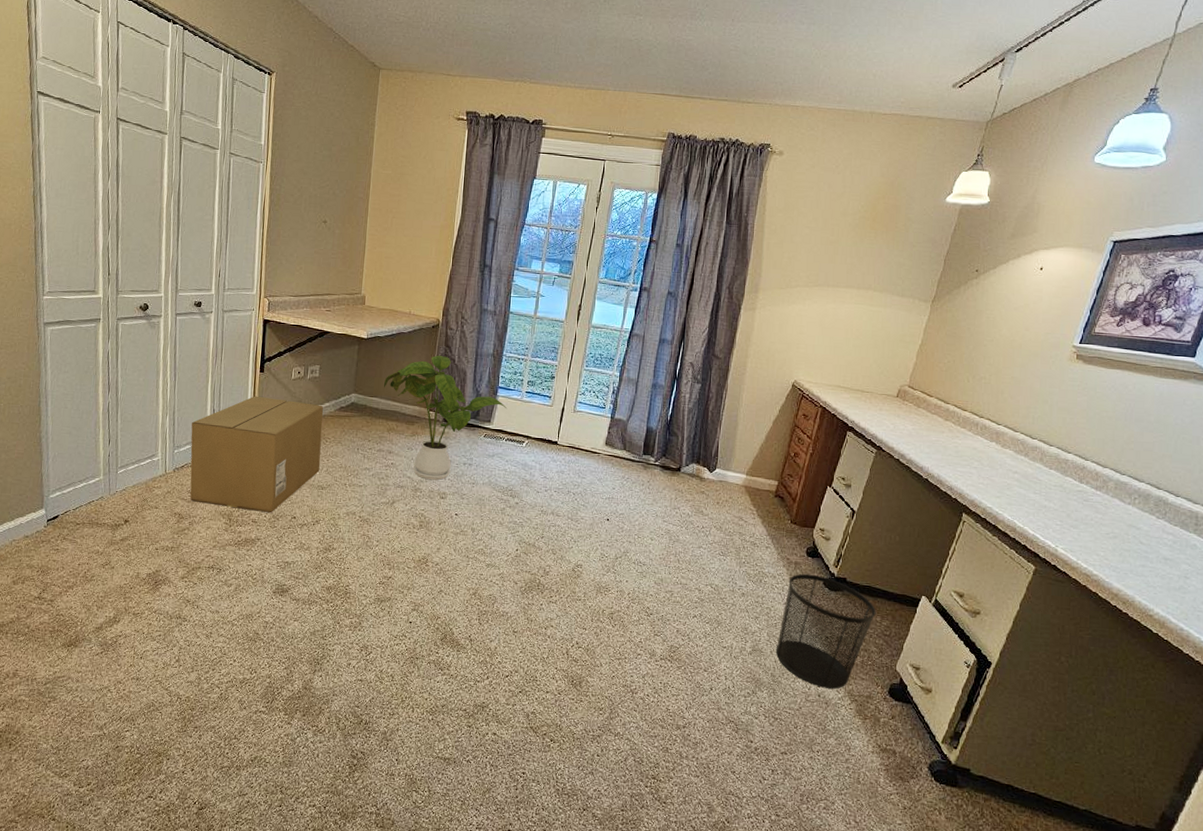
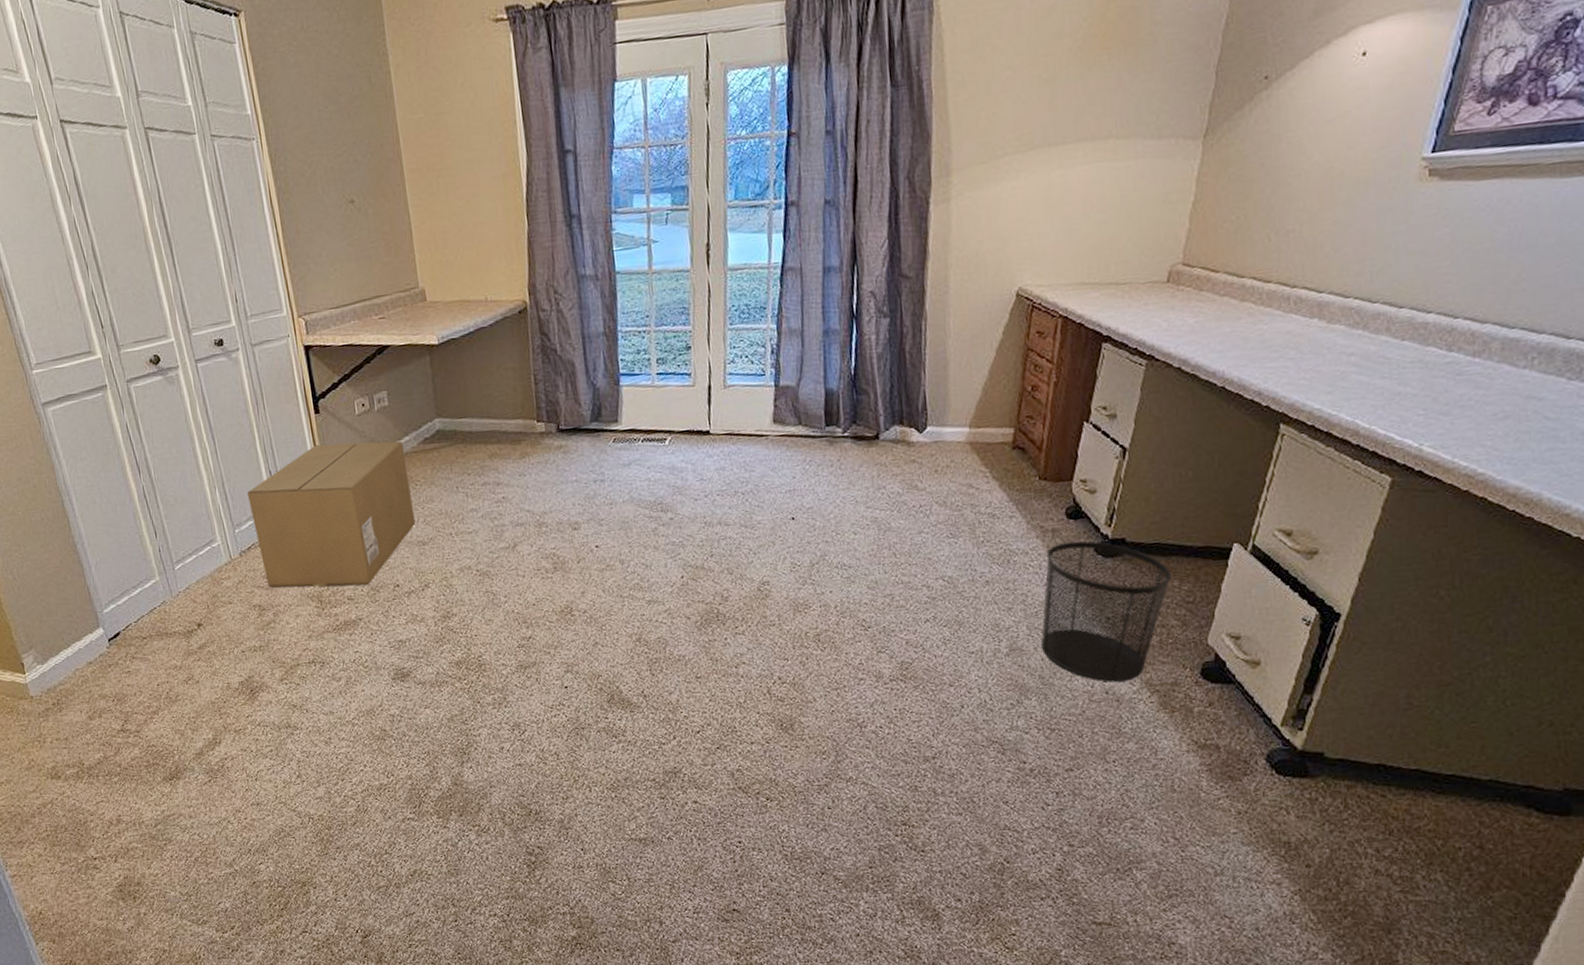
house plant: present [384,355,507,481] -> none [472,347,637,510]

